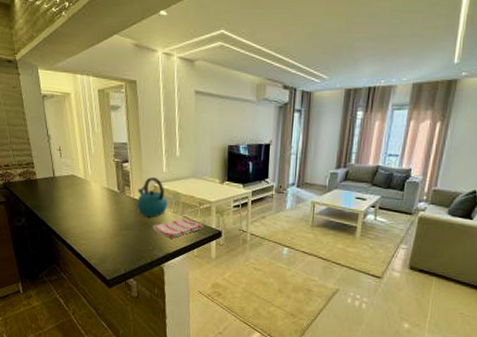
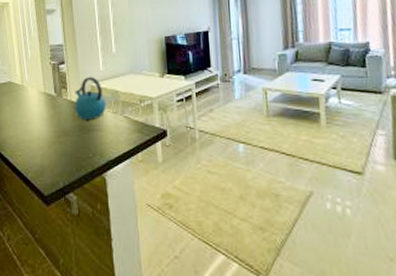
dish towel: present [152,217,204,239] -> none [91,117,147,142]

